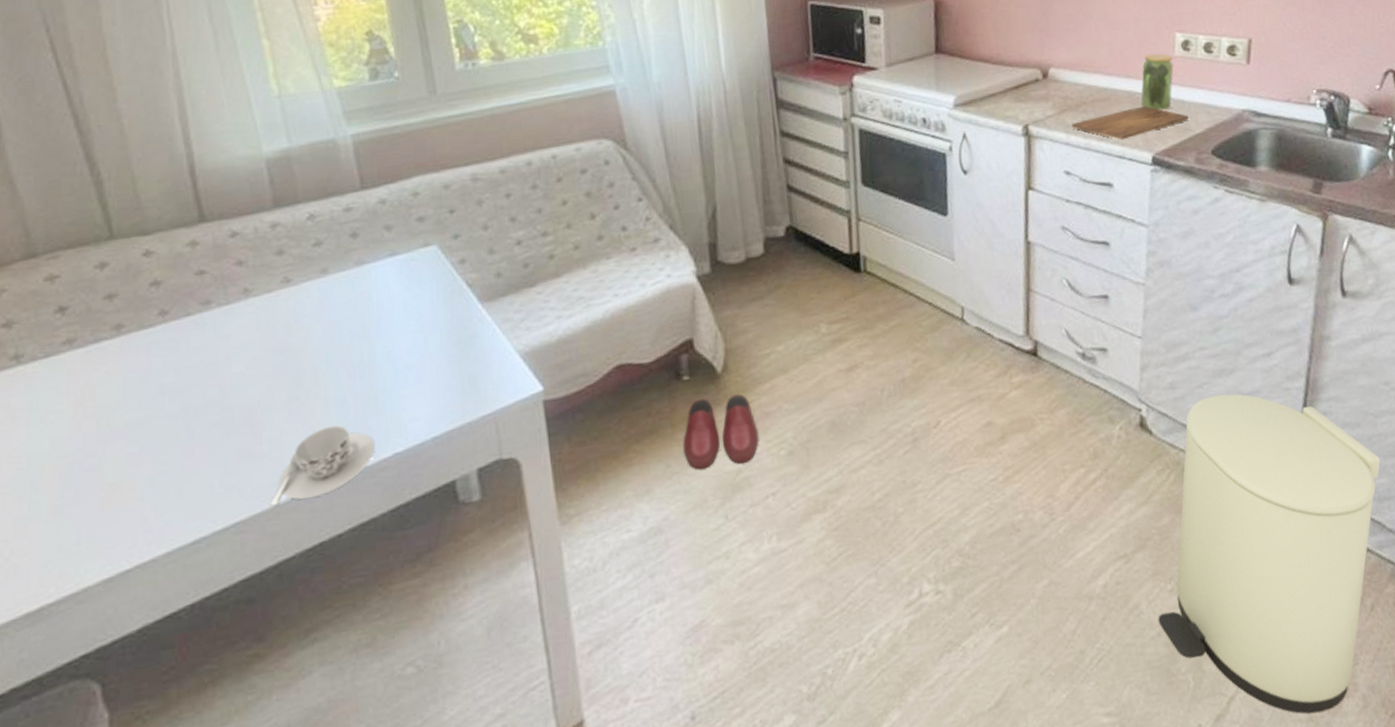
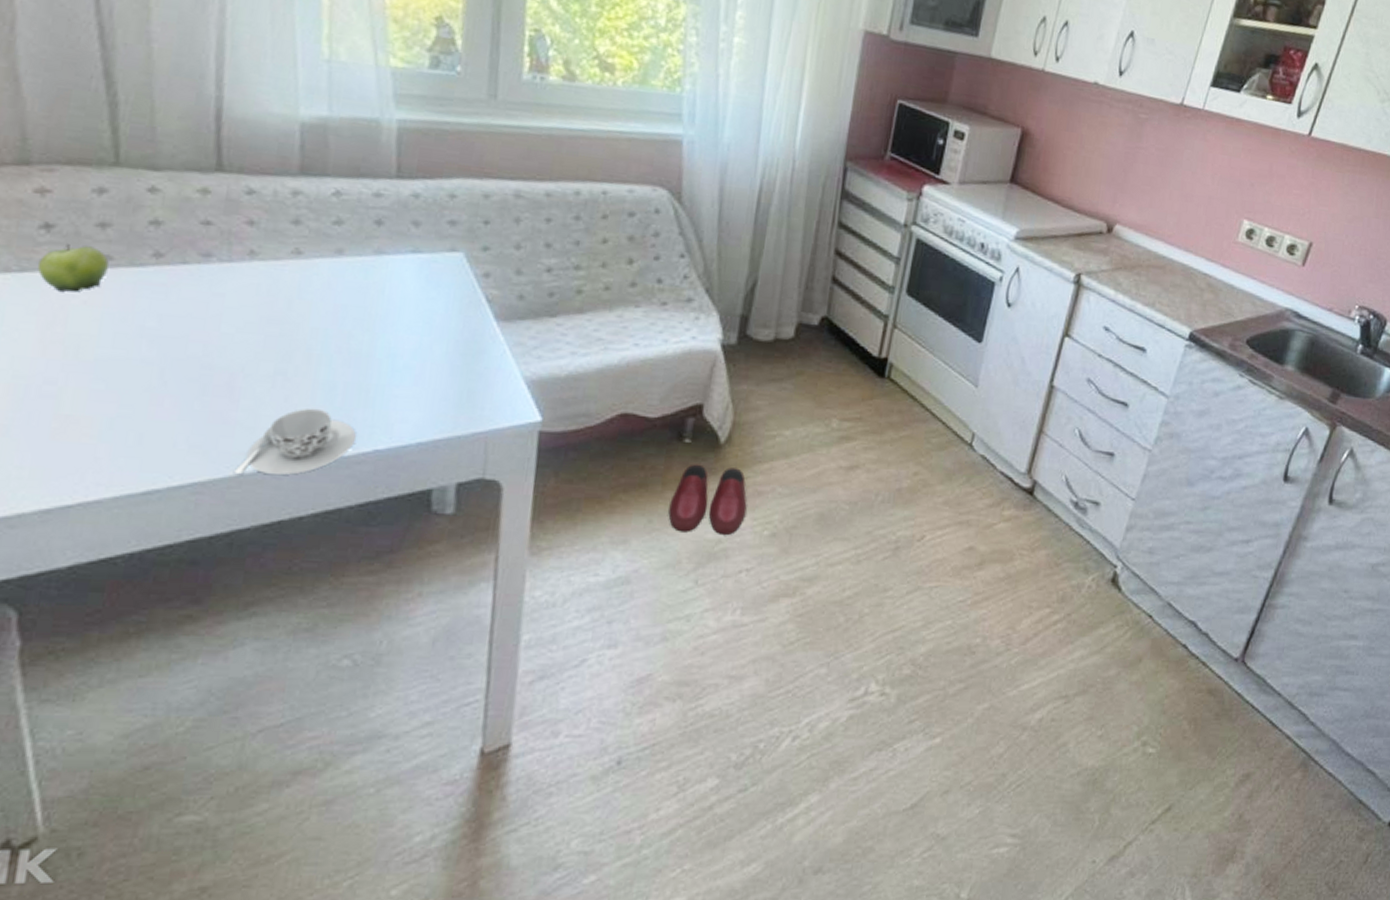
fruit: none [59,319,122,368] -> present [37,244,109,292]
cutting board: present [1071,106,1189,141] -> none [1121,281,1234,311]
jar: present [1140,53,1174,110] -> none [1192,233,1235,291]
pedal bin: present [1157,393,1381,714] -> none [1081,568,1321,871]

